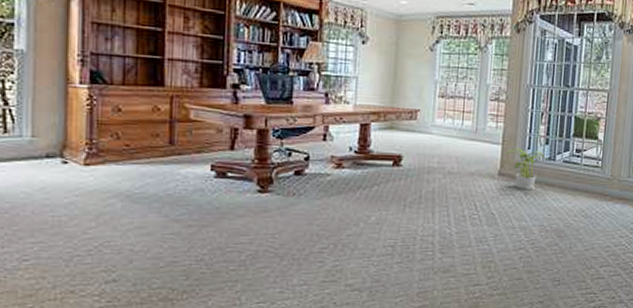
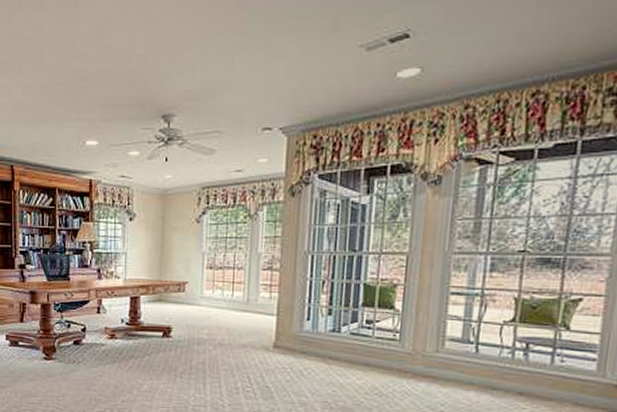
potted plant: present [505,147,551,190] -> none [281,318,335,363]

